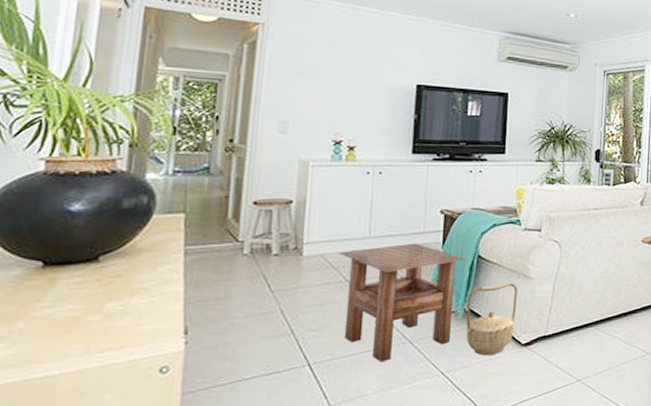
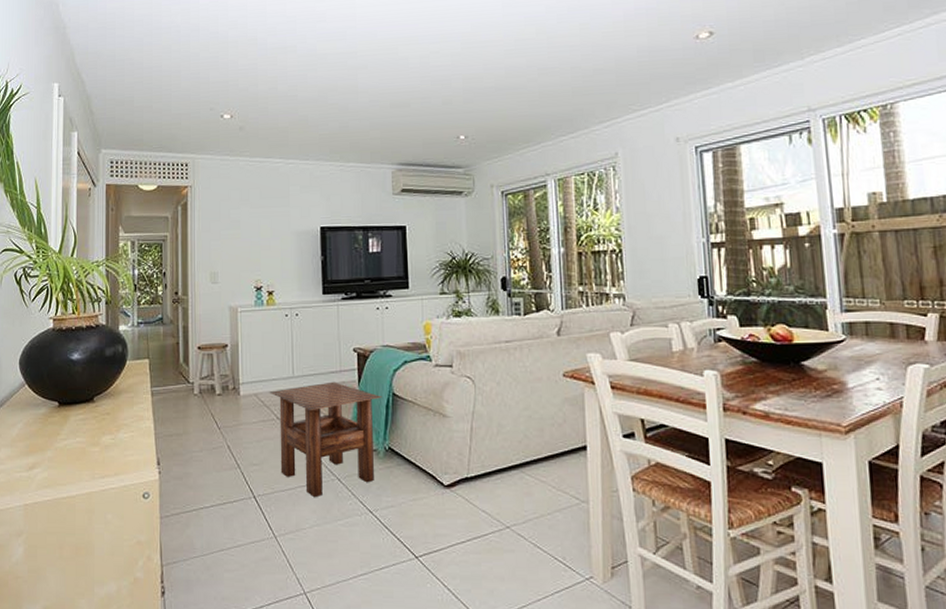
basket: present [466,282,518,356] -> none [386,421,436,496]

